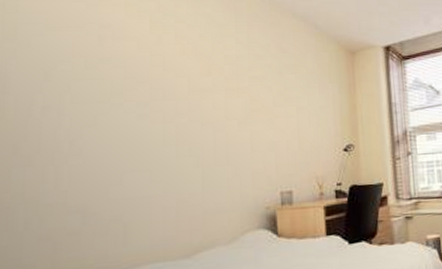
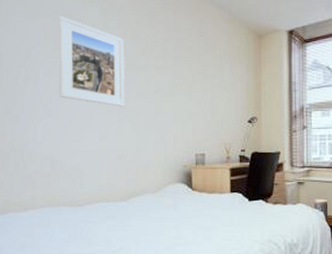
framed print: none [91,27,185,139] -> present [58,15,124,107]

